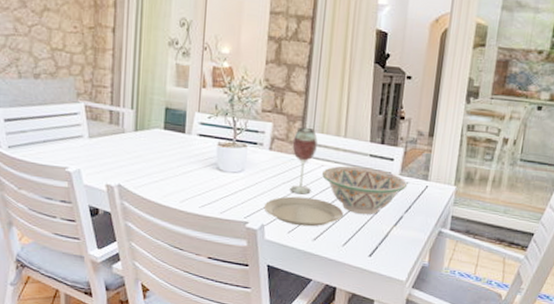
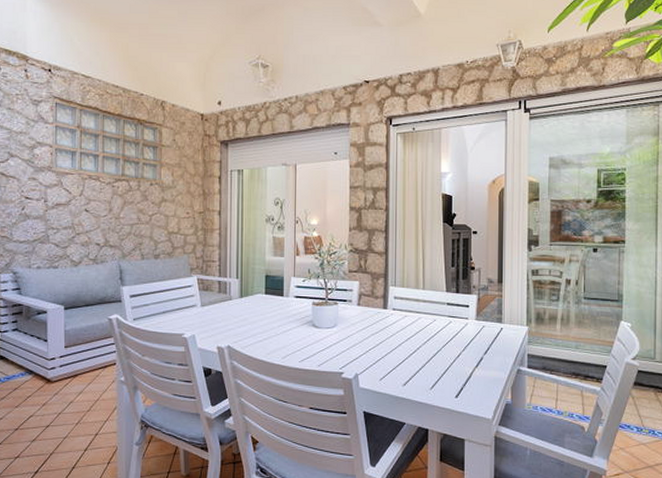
plate: present [263,196,343,227] -> none [356,346,428,373]
wineglass: present [290,126,318,195] -> none [377,283,399,344]
decorative bowl: present [322,165,408,215] -> none [406,315,484,359]

